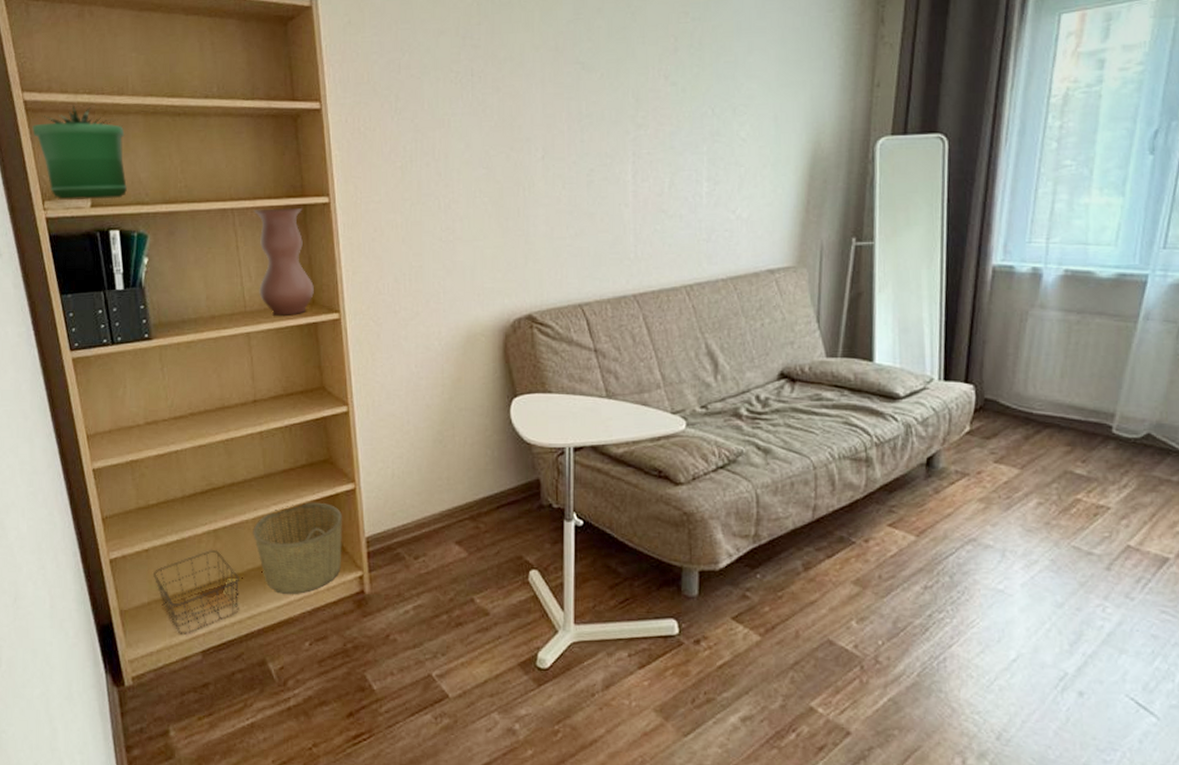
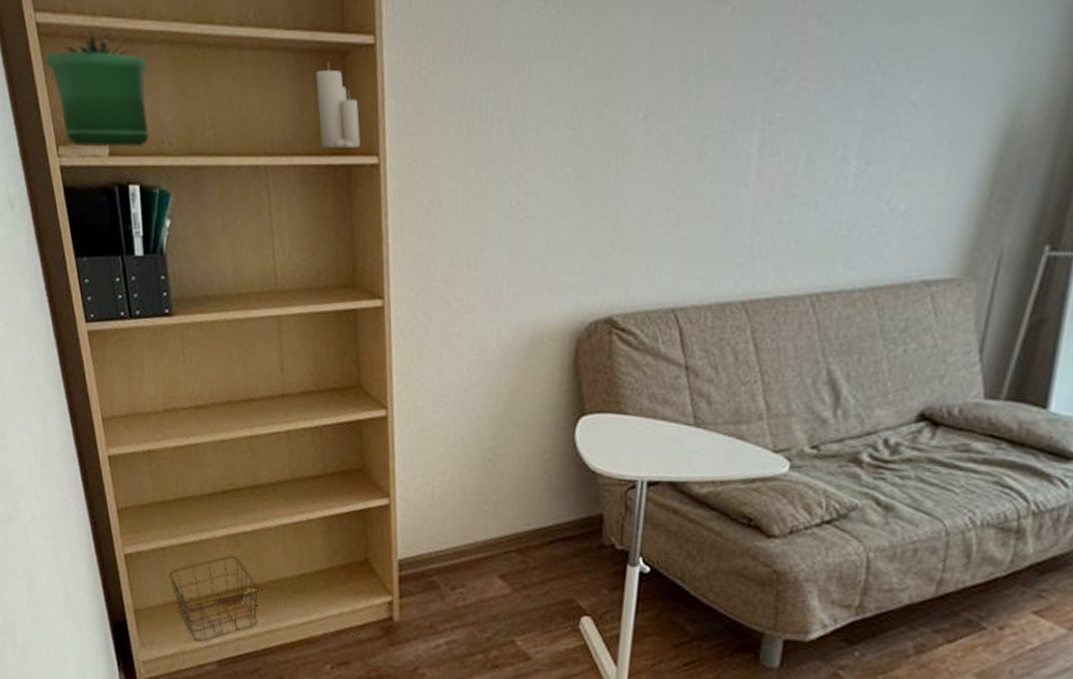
vase: present [253,208,314,316] -> none [290,167,356,299]
basket: present [253,502,342,594] -> none [275,514,373,613]
candle: none [272,123,312,193] -> present [316,61,360,149]

